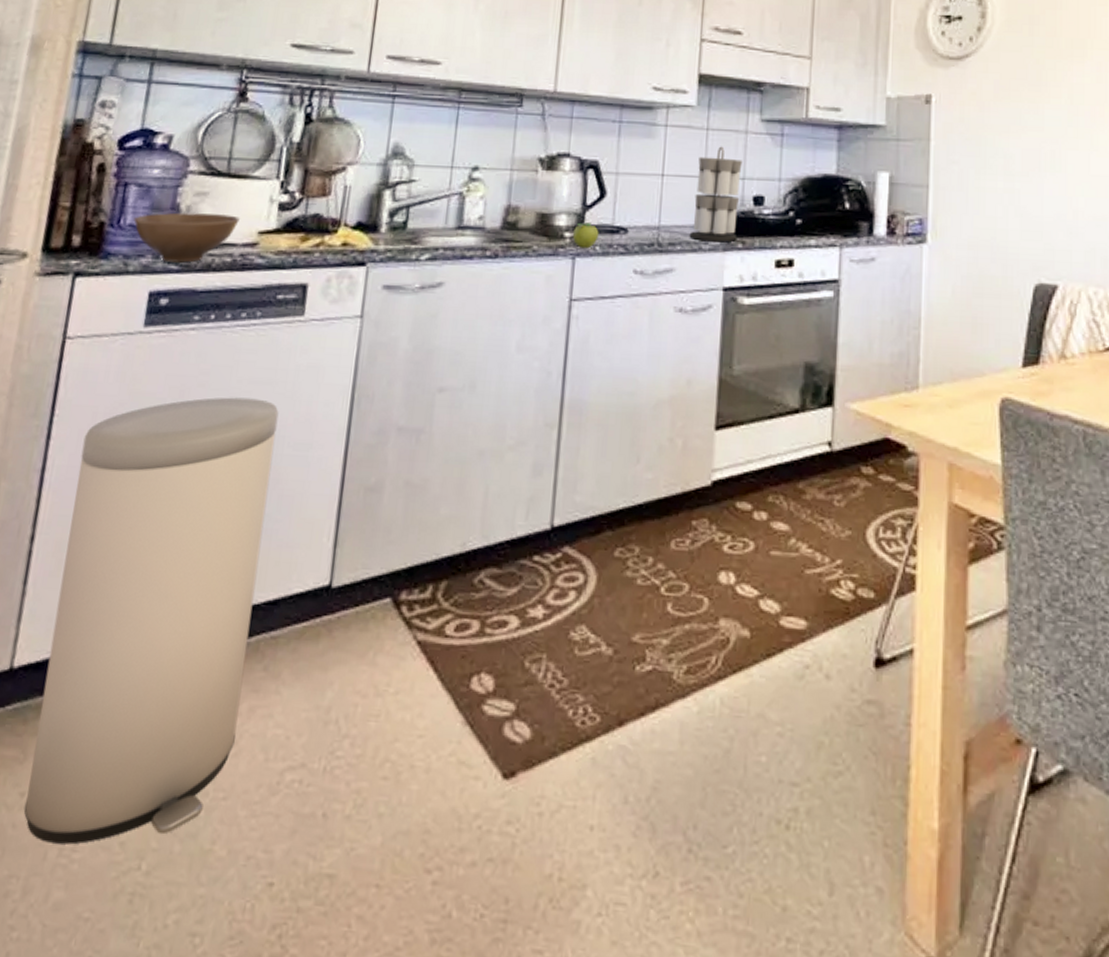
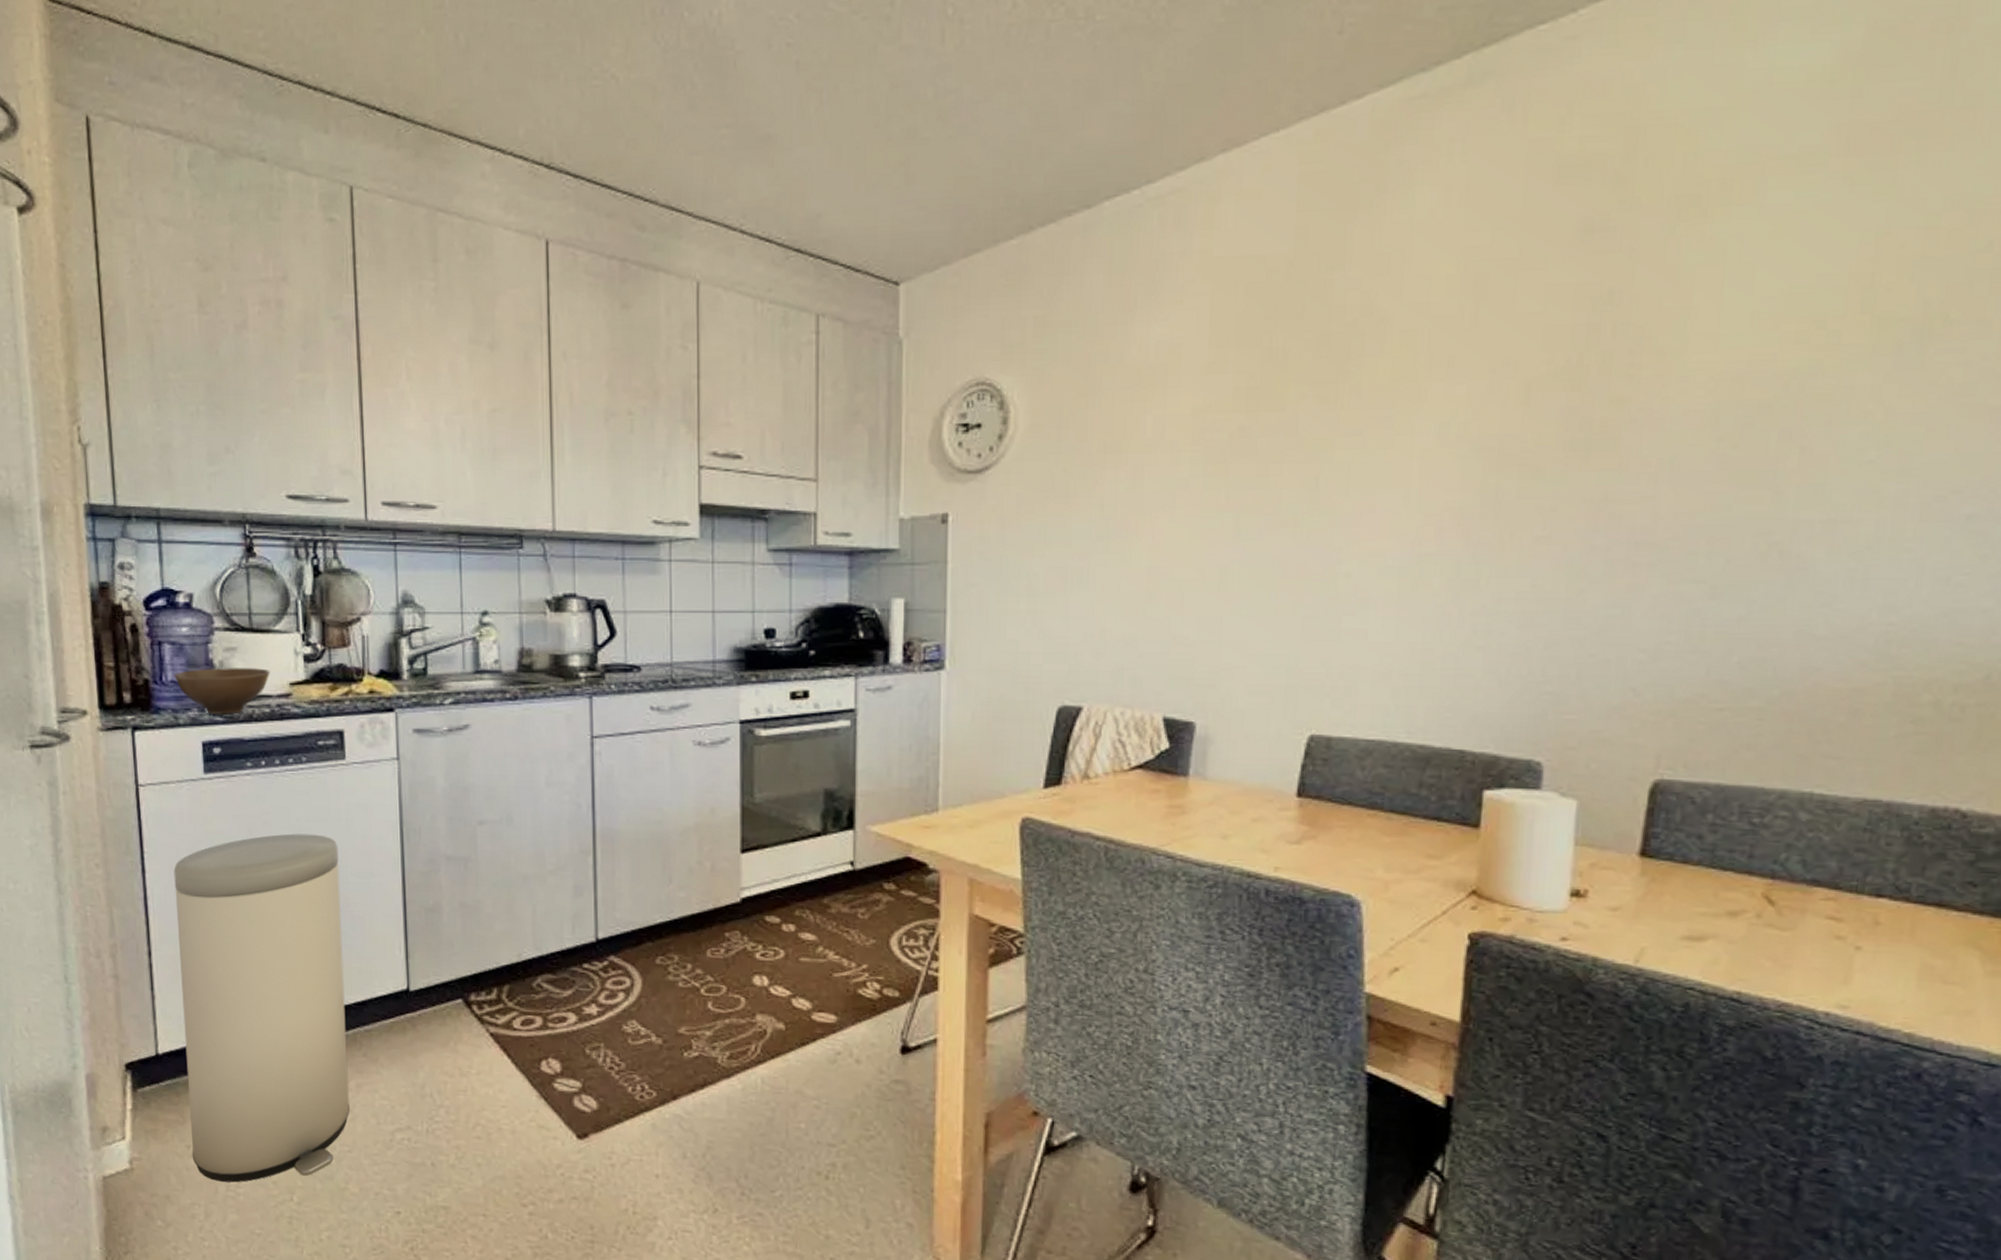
fruit: present [572,222,599,249] -> none [587,662,613,688]
spice rack: present [689,146,742,243] -> none [702,579,751,677]

